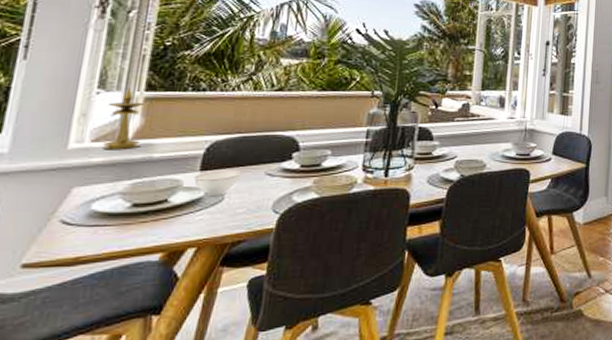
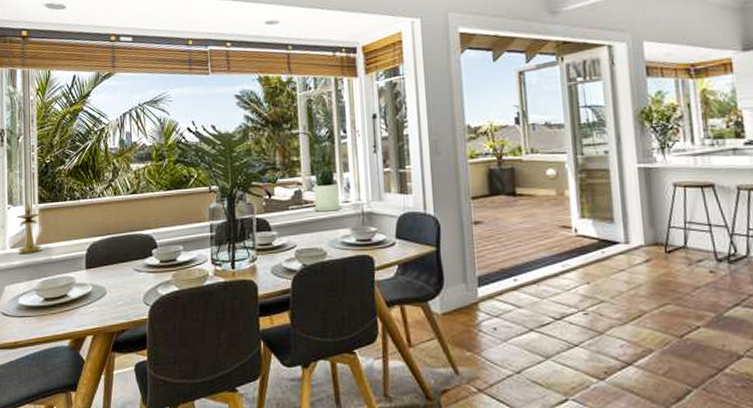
bowl: present [193,169,242,197] -> none [82,267,116,291]
planter: none [479,83,507,126] -> present [313,166,342,212]

